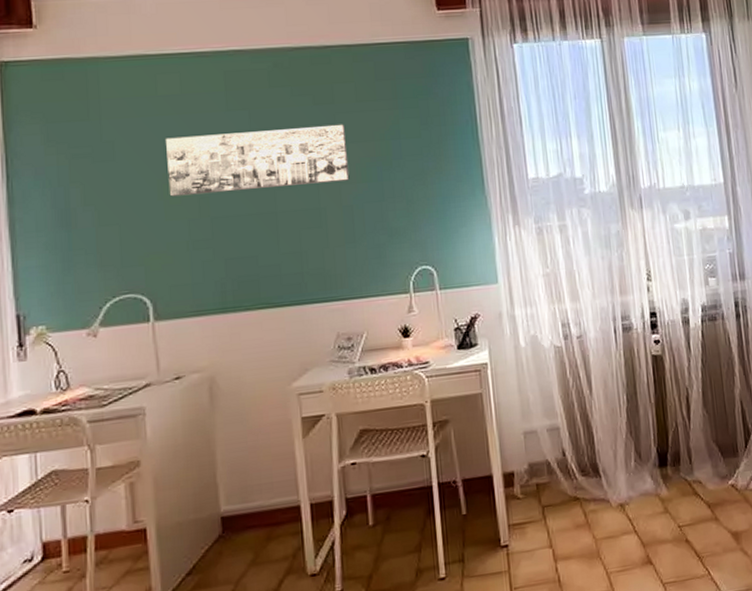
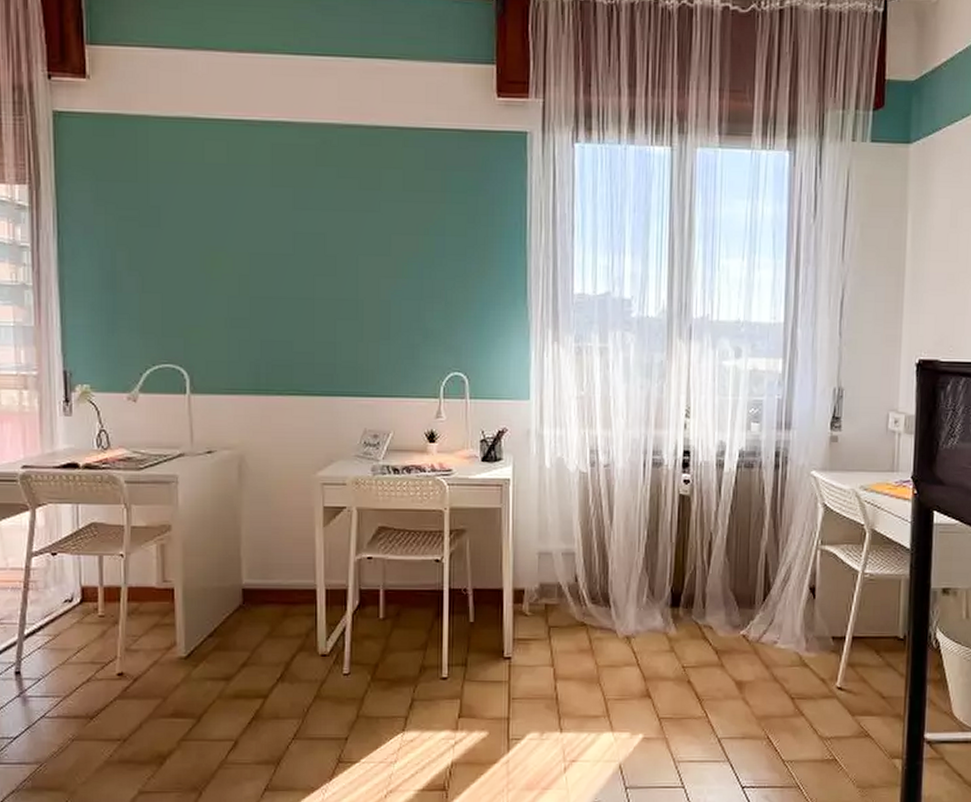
wall art: present [166,124,350,197] -> none [210,209,390,274]

